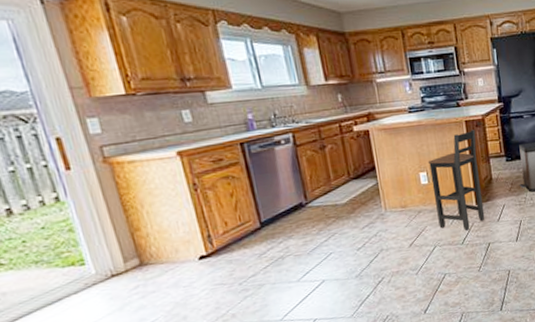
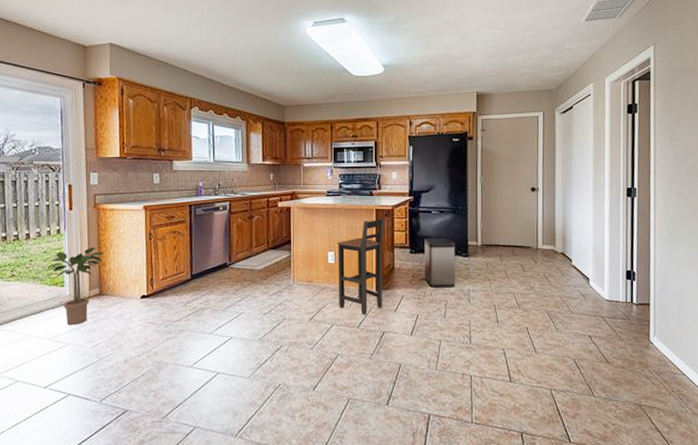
potted plant: none [51,210,134,308] -> present [46,247,104,325]

